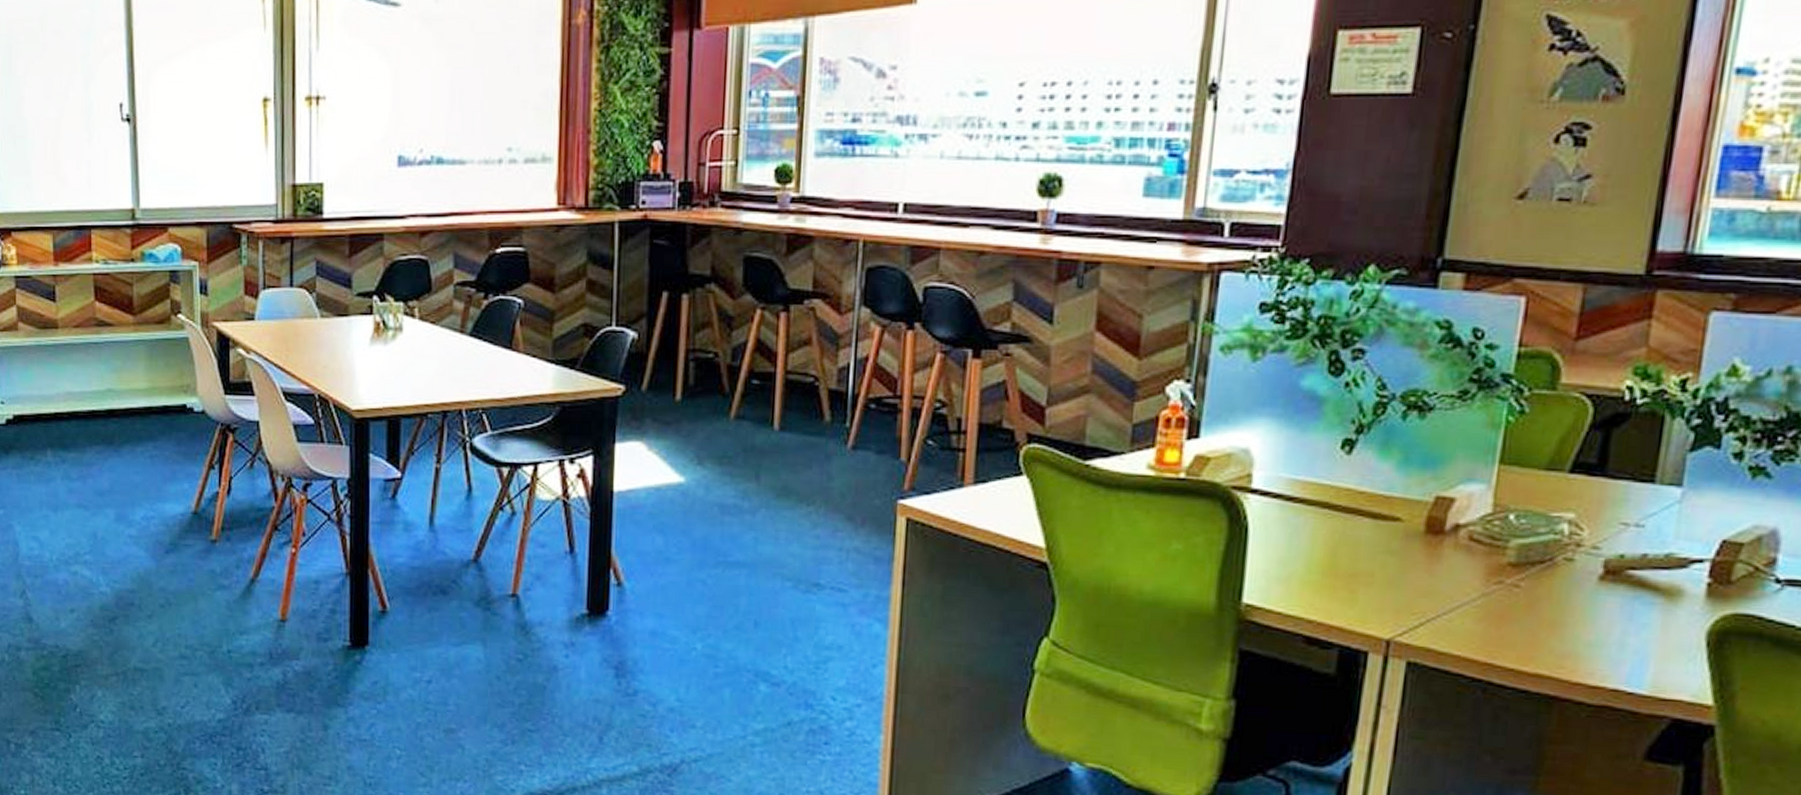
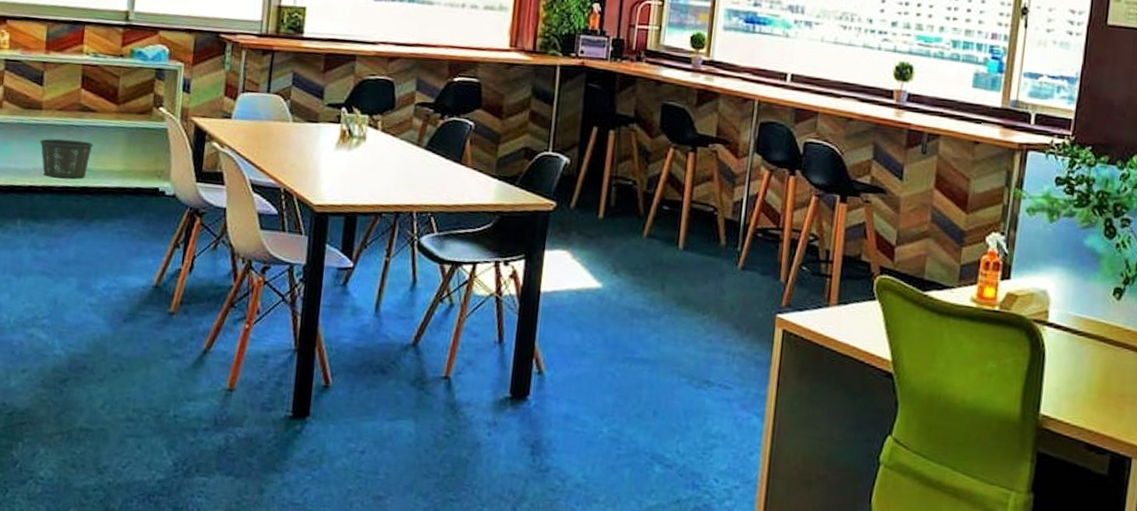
basket: none [60,359,114,402] -> present [40,139,93,179]

